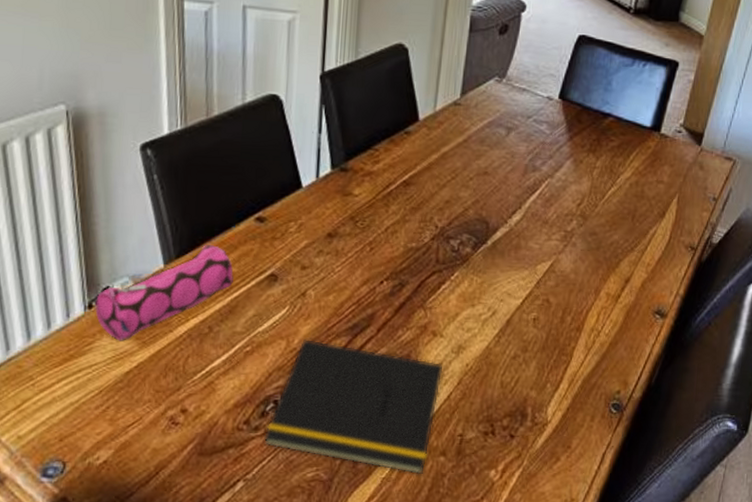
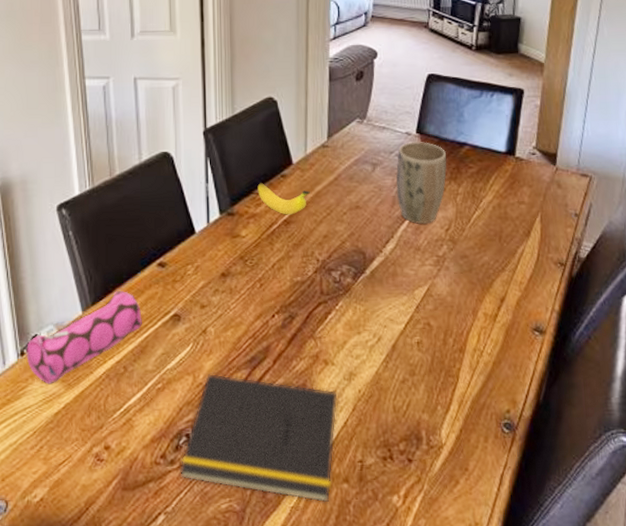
banana: none [376,137,435,176] -> present [257,182,310,215]
plant pot: none [530,107,588,196] -> present [395,141,447,224]

